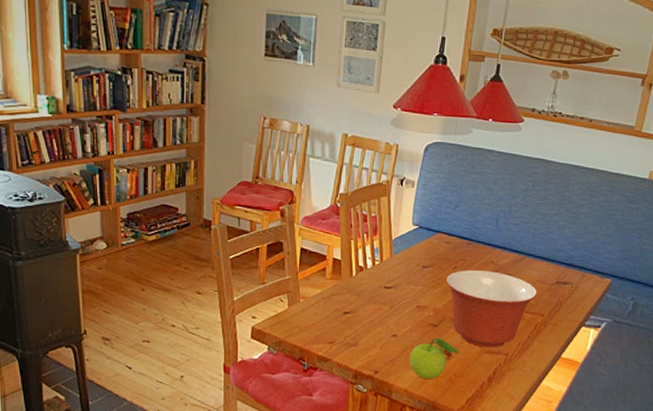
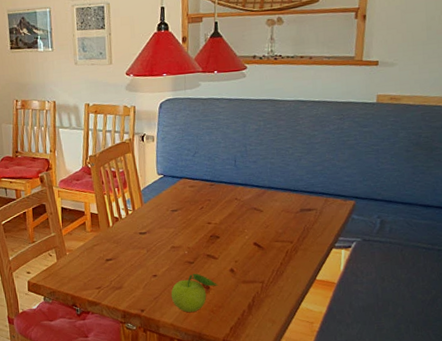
mixing bowl: present [445,270,537,348] -> none [194,207,283,278]

